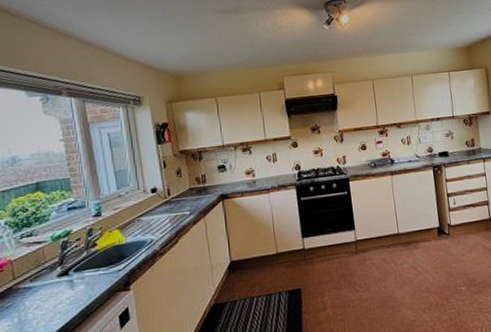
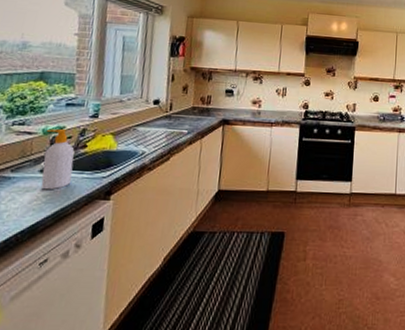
soap bottle: none [54,232,90,293] -> present [40,128,75,190]

